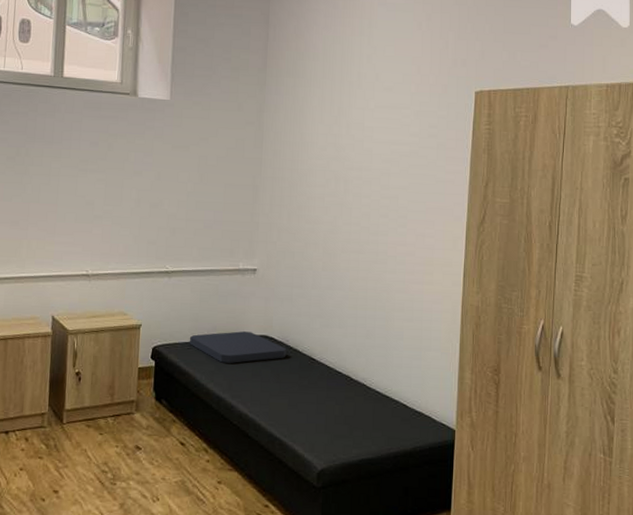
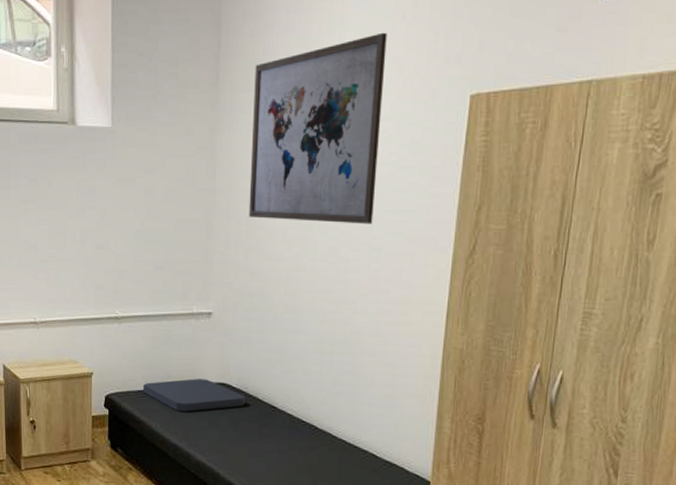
wall art: none [291,37,407,195] -> present [248,32,387,224]

